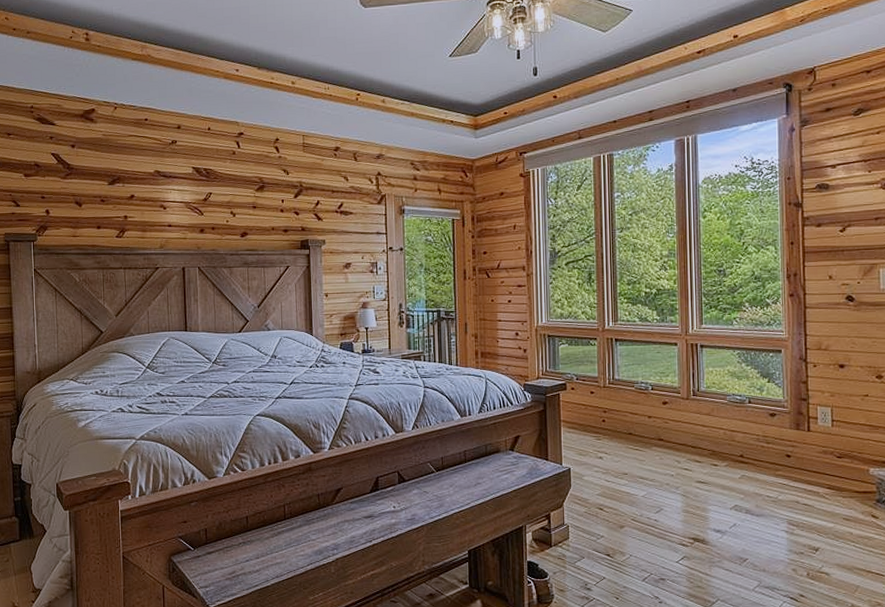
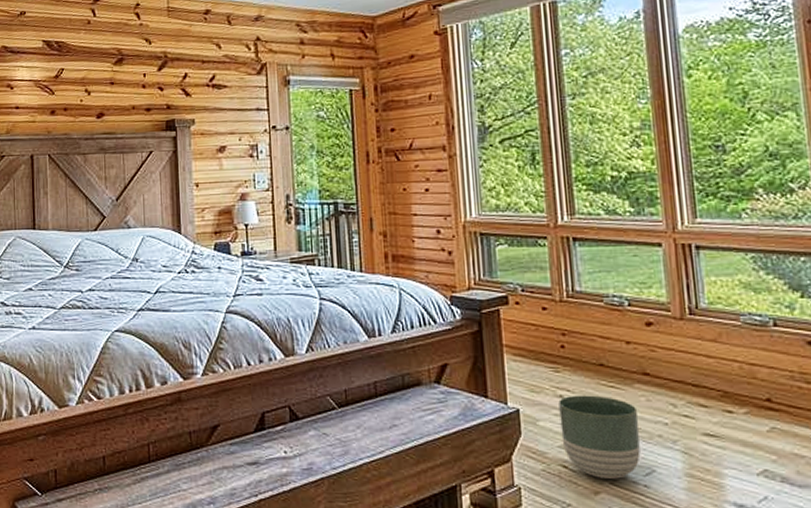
planter: none [599,456,654,517] -> present [558,395,641,480]

